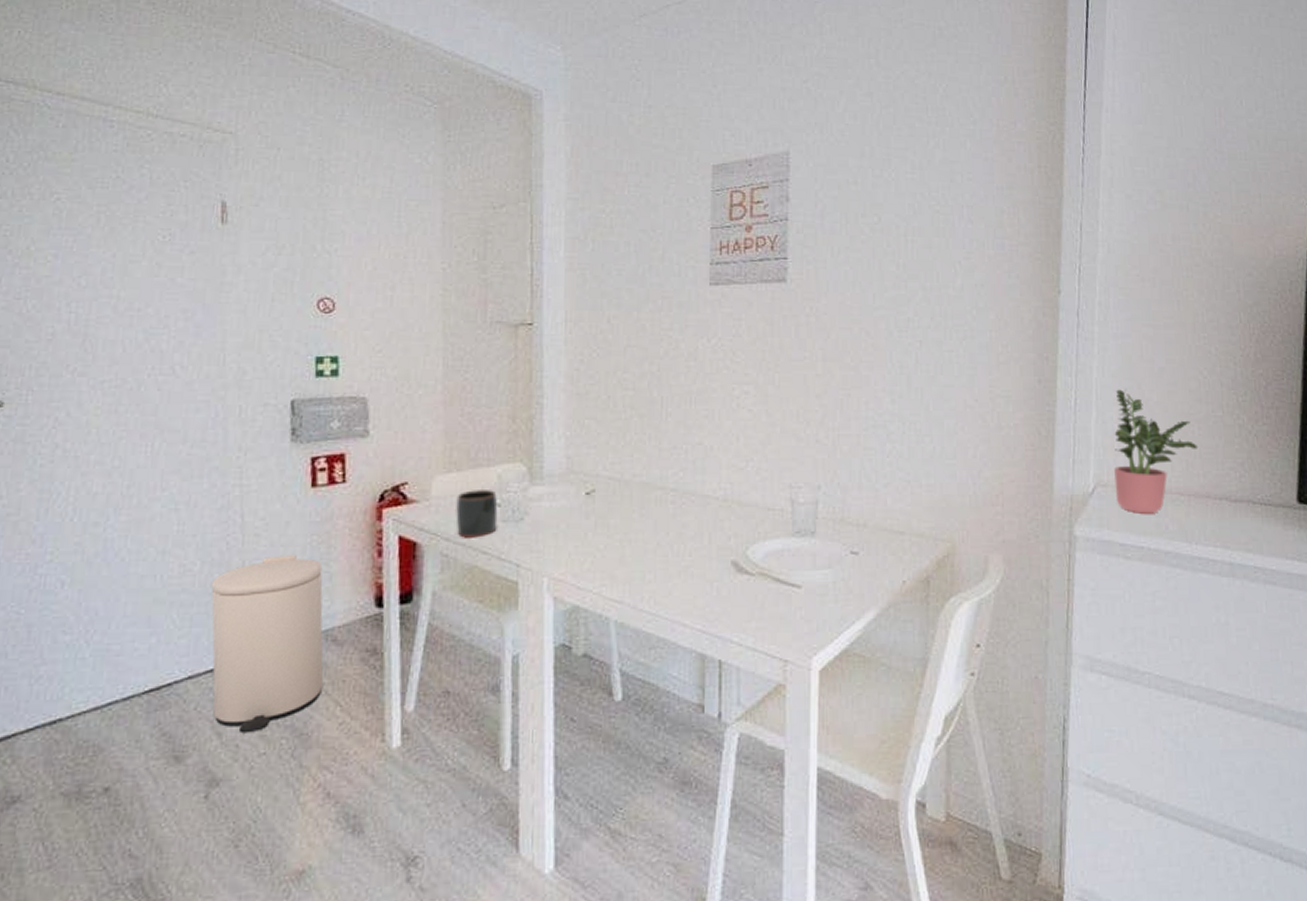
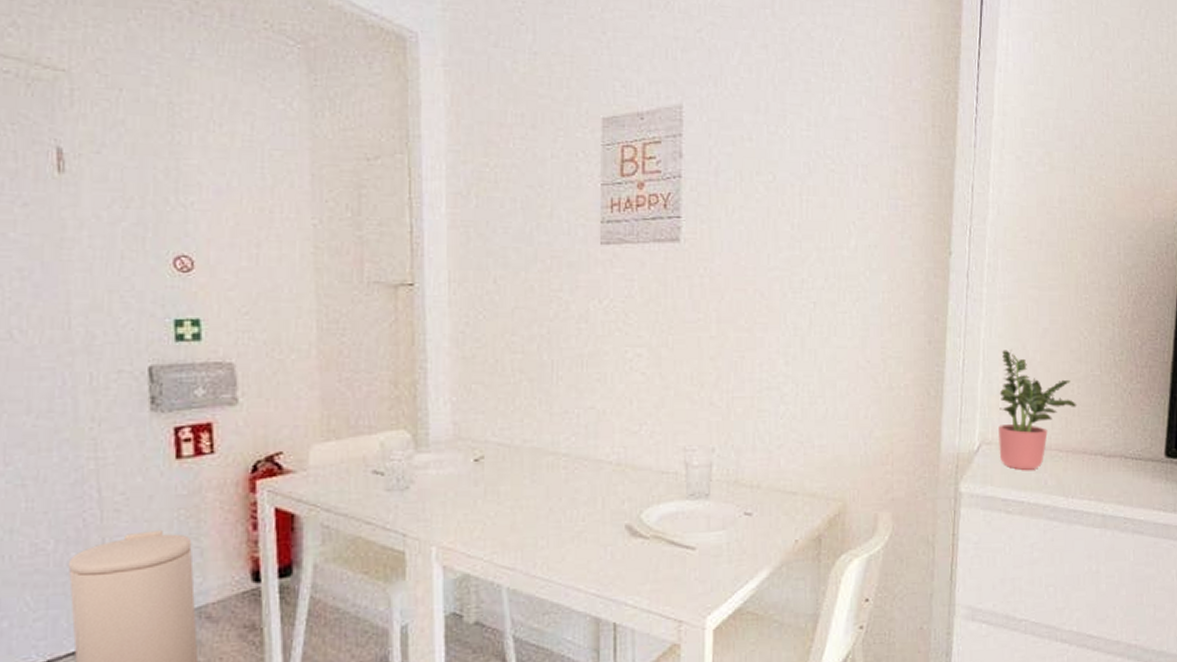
mug: present [456,490,498,540] -> none [336,458,382,510]

